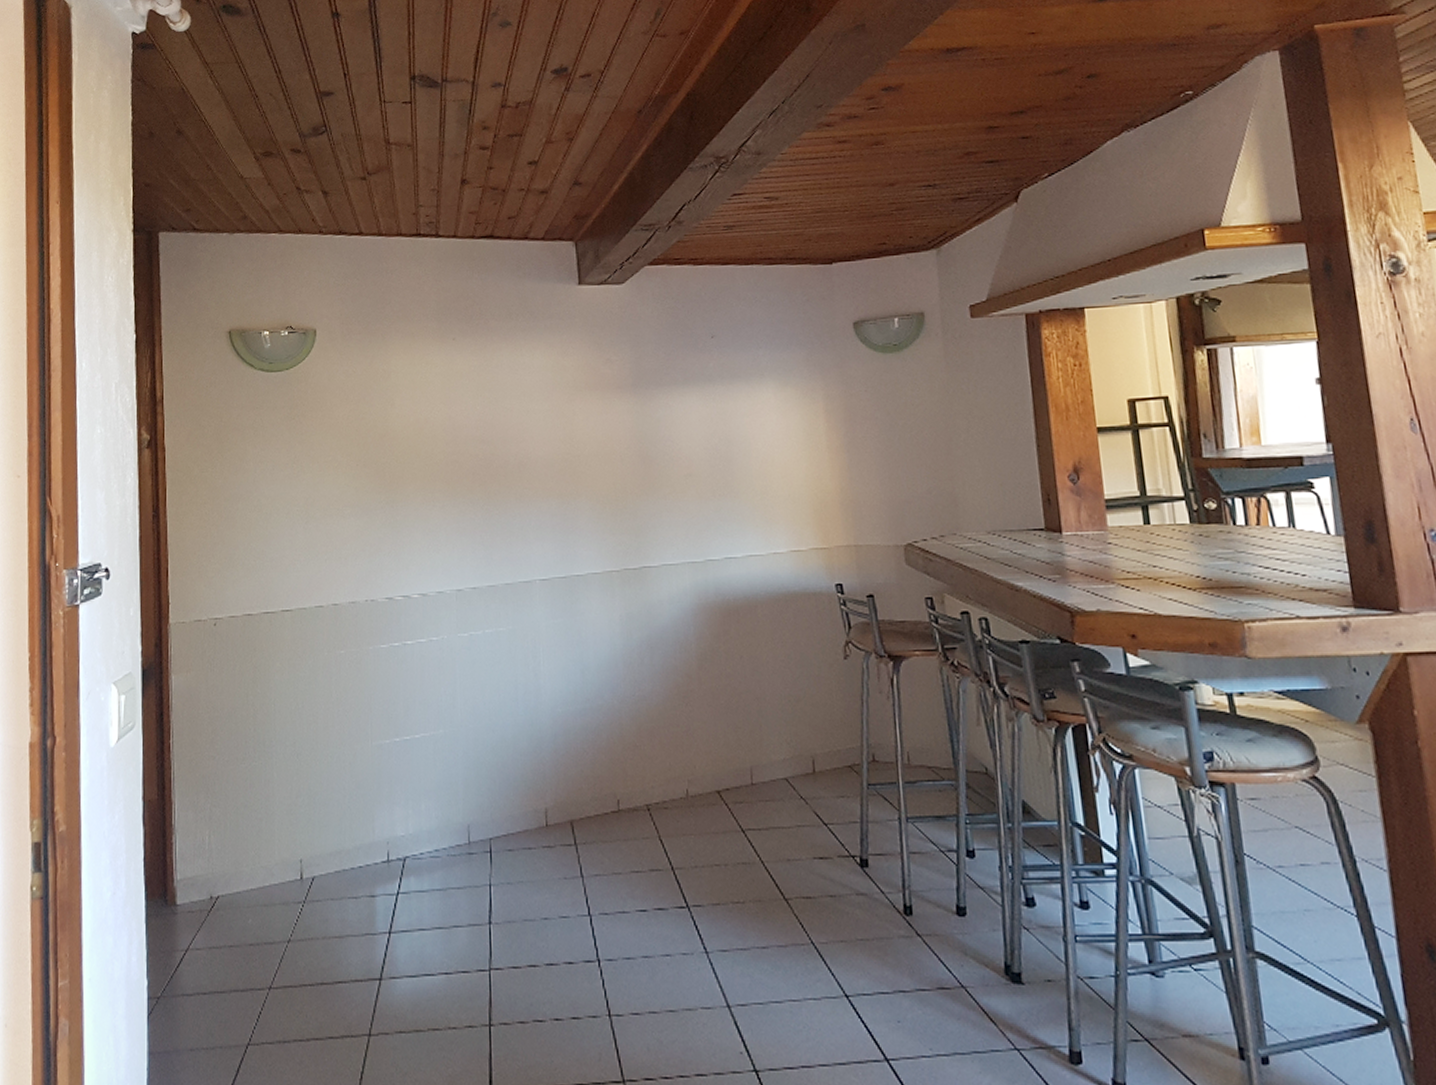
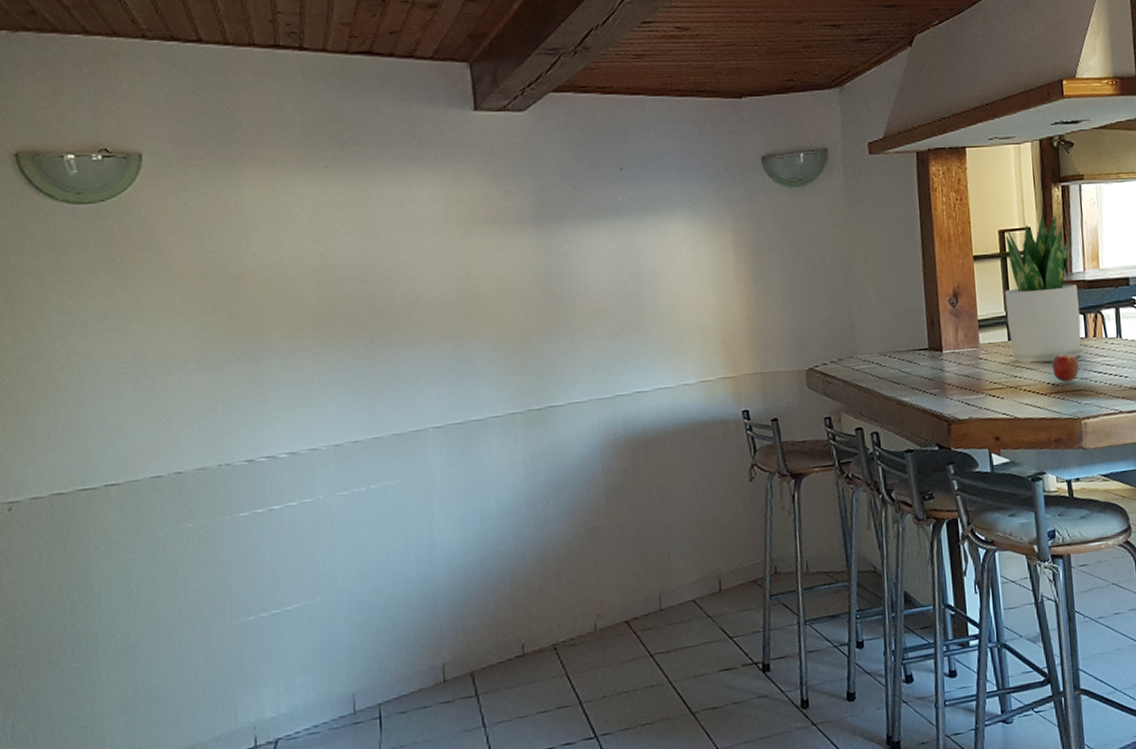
planter: none [1136,383,1241,552] -> present [1005,216,1081,364]
fruit: none [1202,542,1238,577] -> present [1052,353,1079,383]

